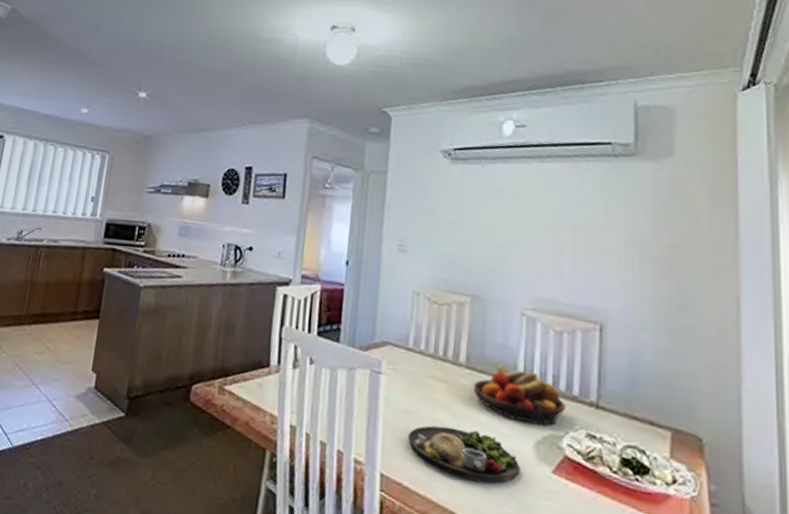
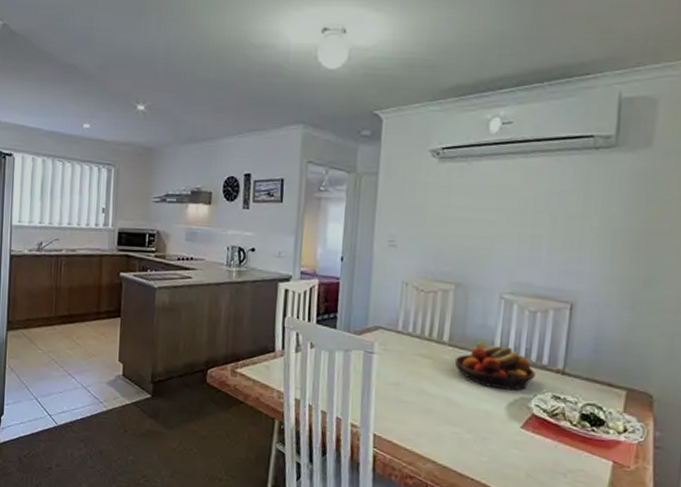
dinner plate: present [408,425,520,483] -> none [397,394,493,438]

